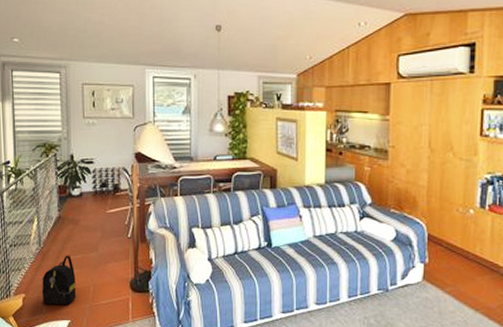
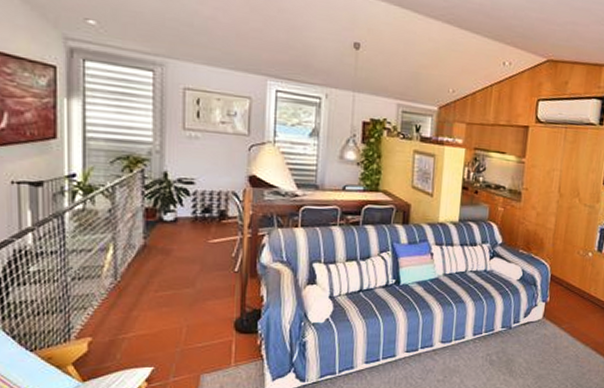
backpack: present [41,255,77,305] -> none [115,290,164,350]

